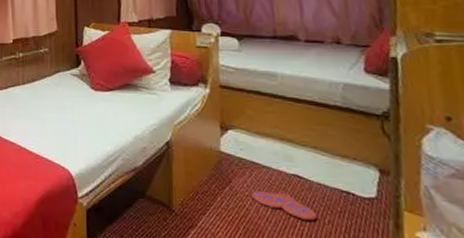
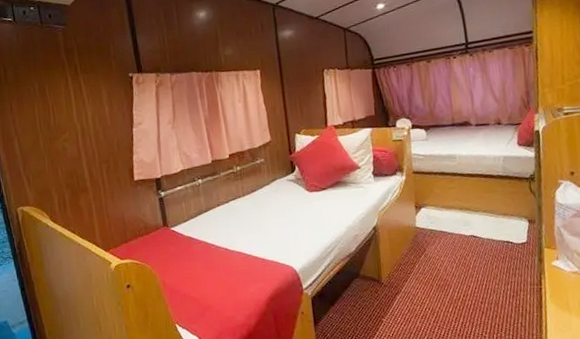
slippers: present [251,191,317,221] -> none [441,251,488,270]

